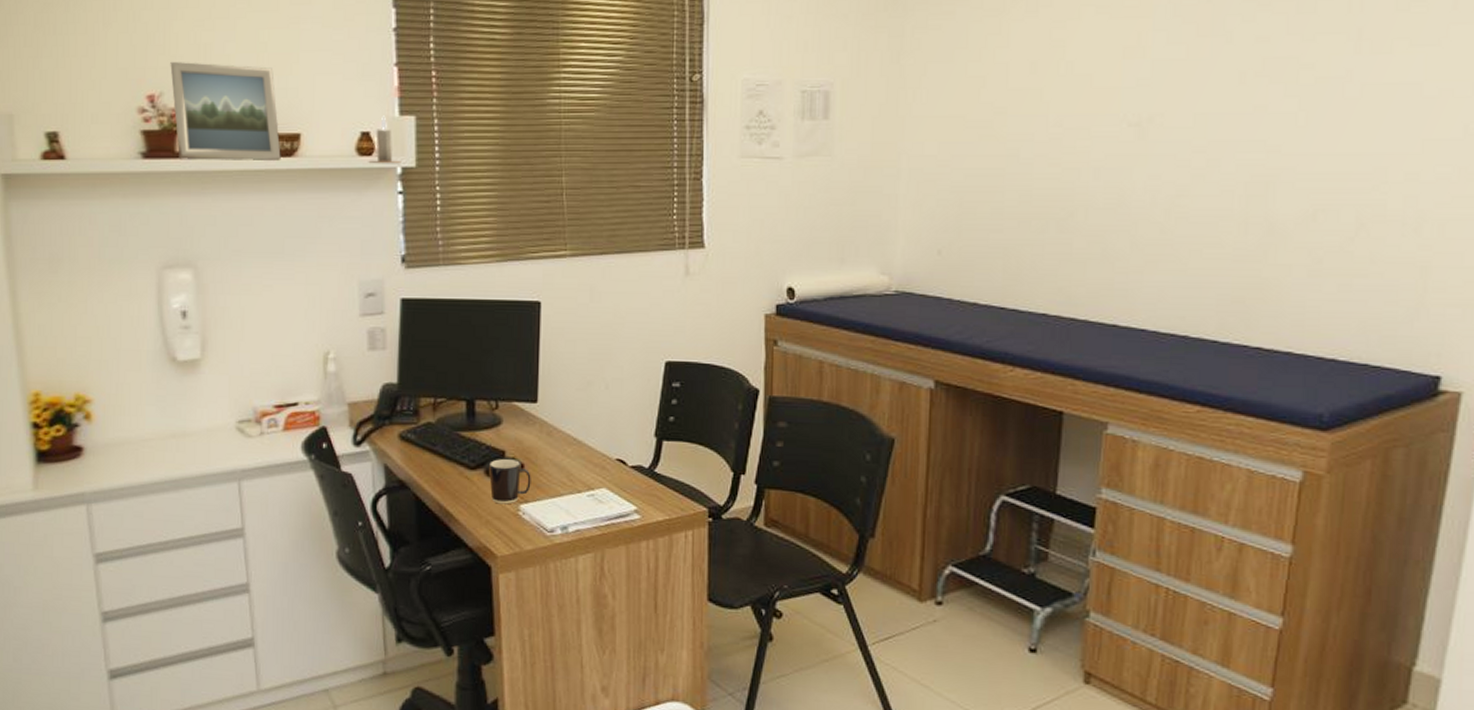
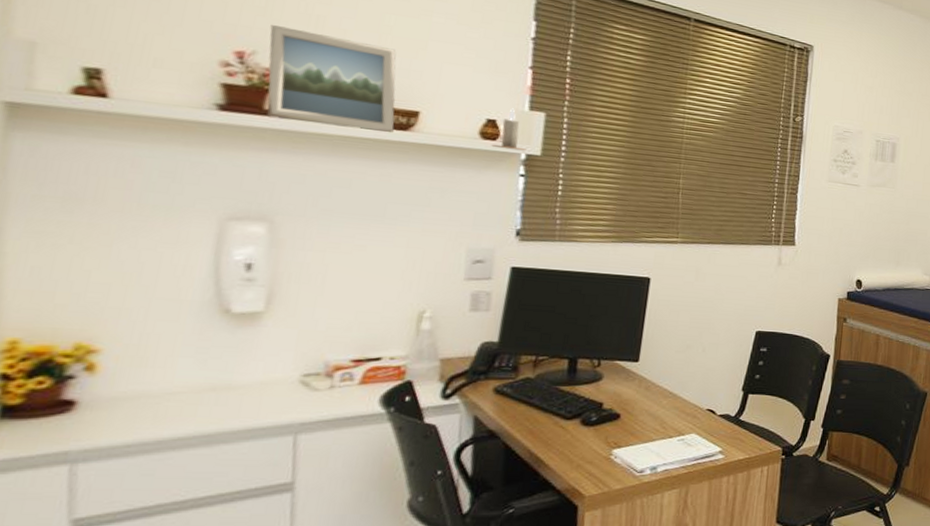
mug: present [488,458,531,505] -> none [584,409,627,450]

